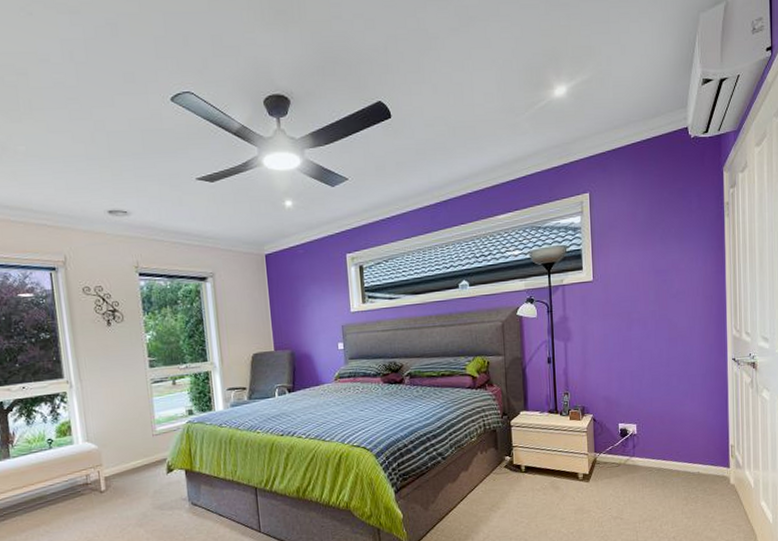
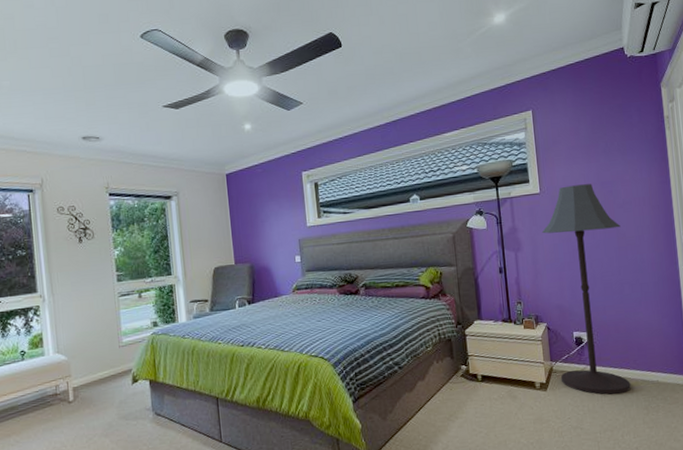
floor lamp: none [592,272,672,486] -> present [541,184,631,395]

